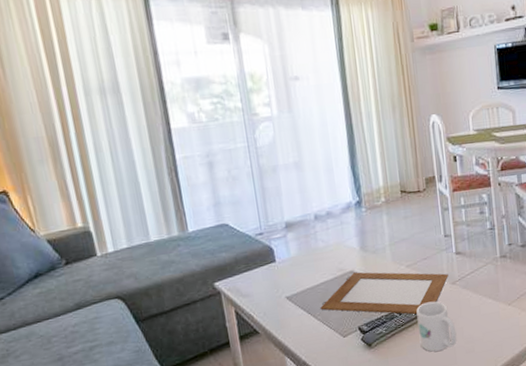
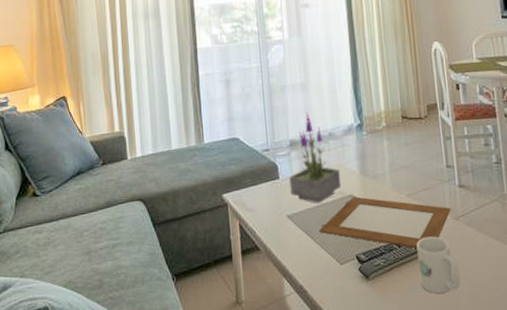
potted plant: none [286,192,342,282] -> present [289,112,342,203]

